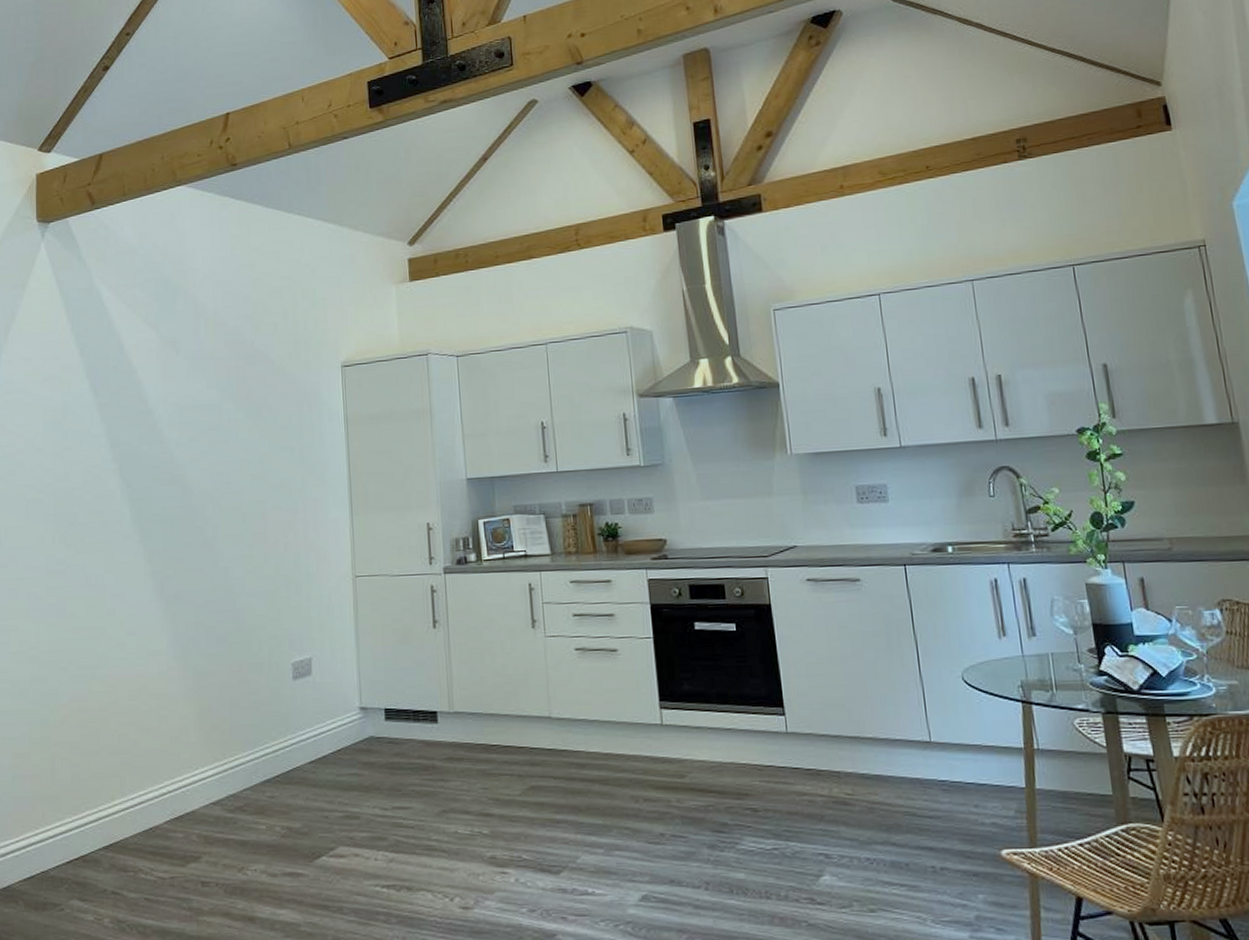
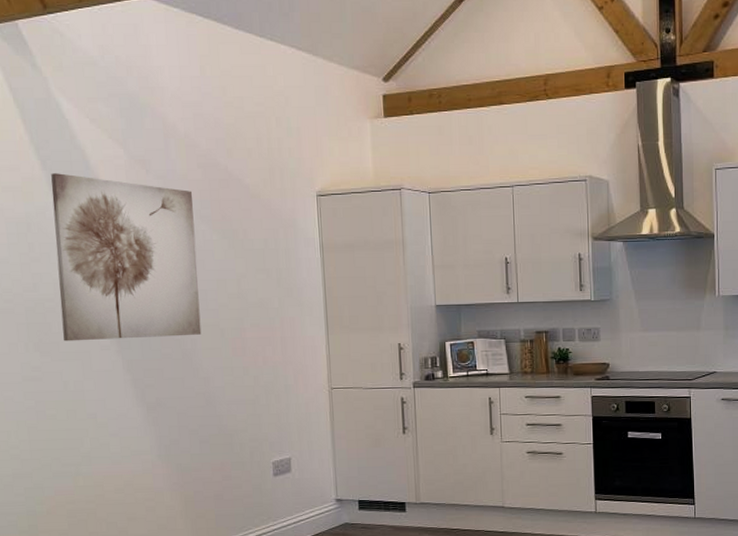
wall art: none [87,360,223,532] -> present [51,173,202,342]

